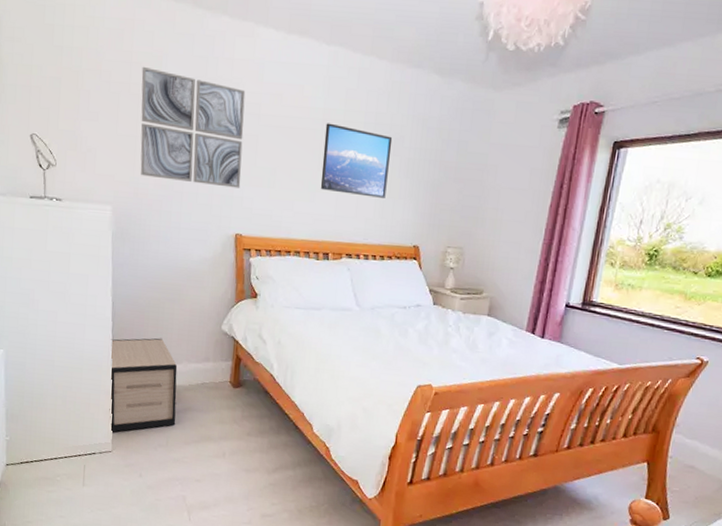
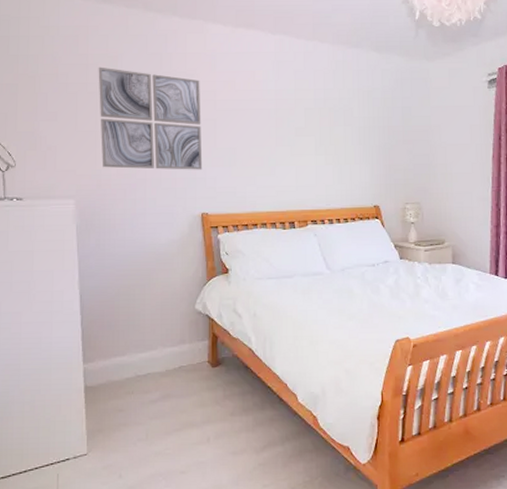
nightstand: present [109,338,178,432] -> none [80,325,155,433]
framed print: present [320,123,393,198] -> none [279,102,343,165]

